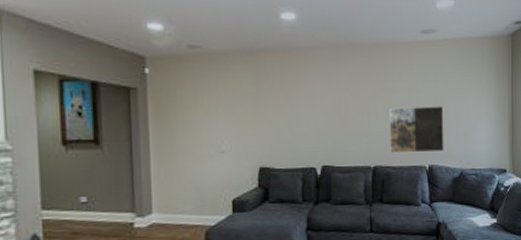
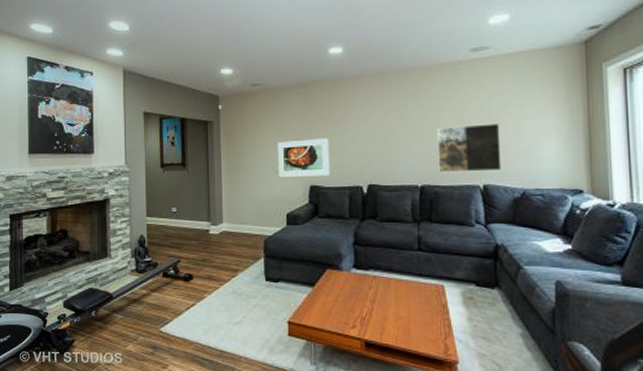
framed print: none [221,114,282,158] -> present [278,138,330,177]

